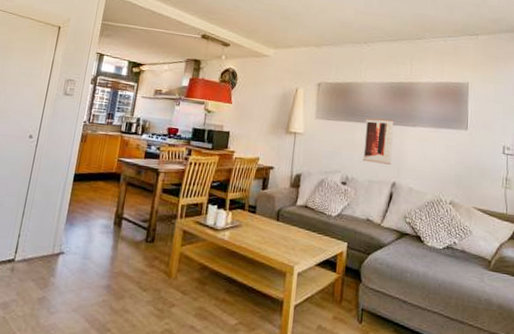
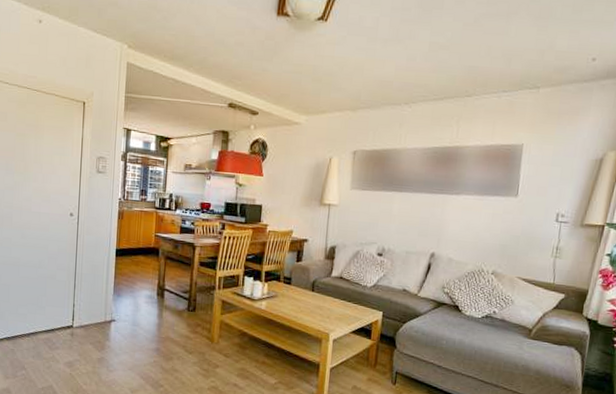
wall art: present [363,117,394,165] -> none [400,186,436,235]

